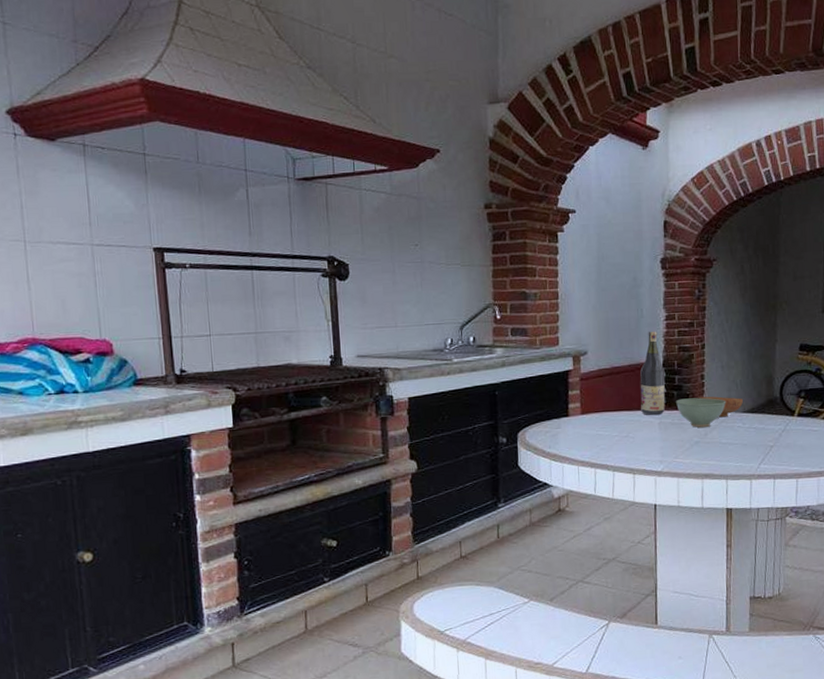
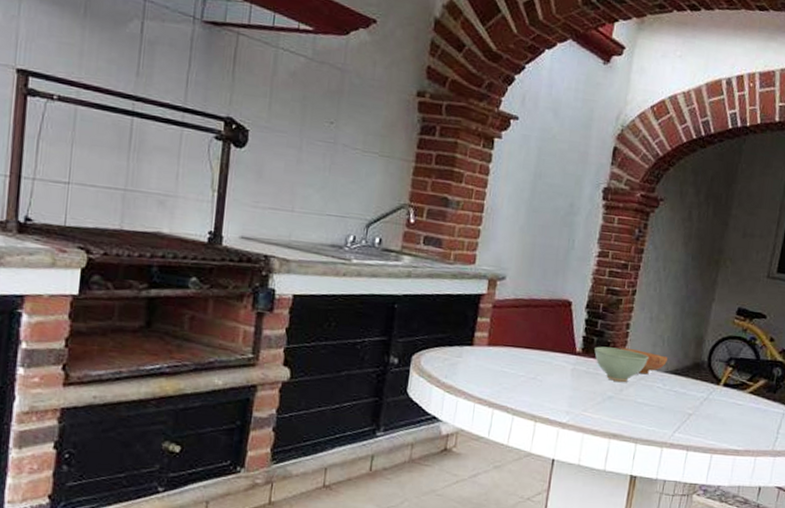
wine bottle: present [640,331,666,416] -> none [553,265,588,361]

